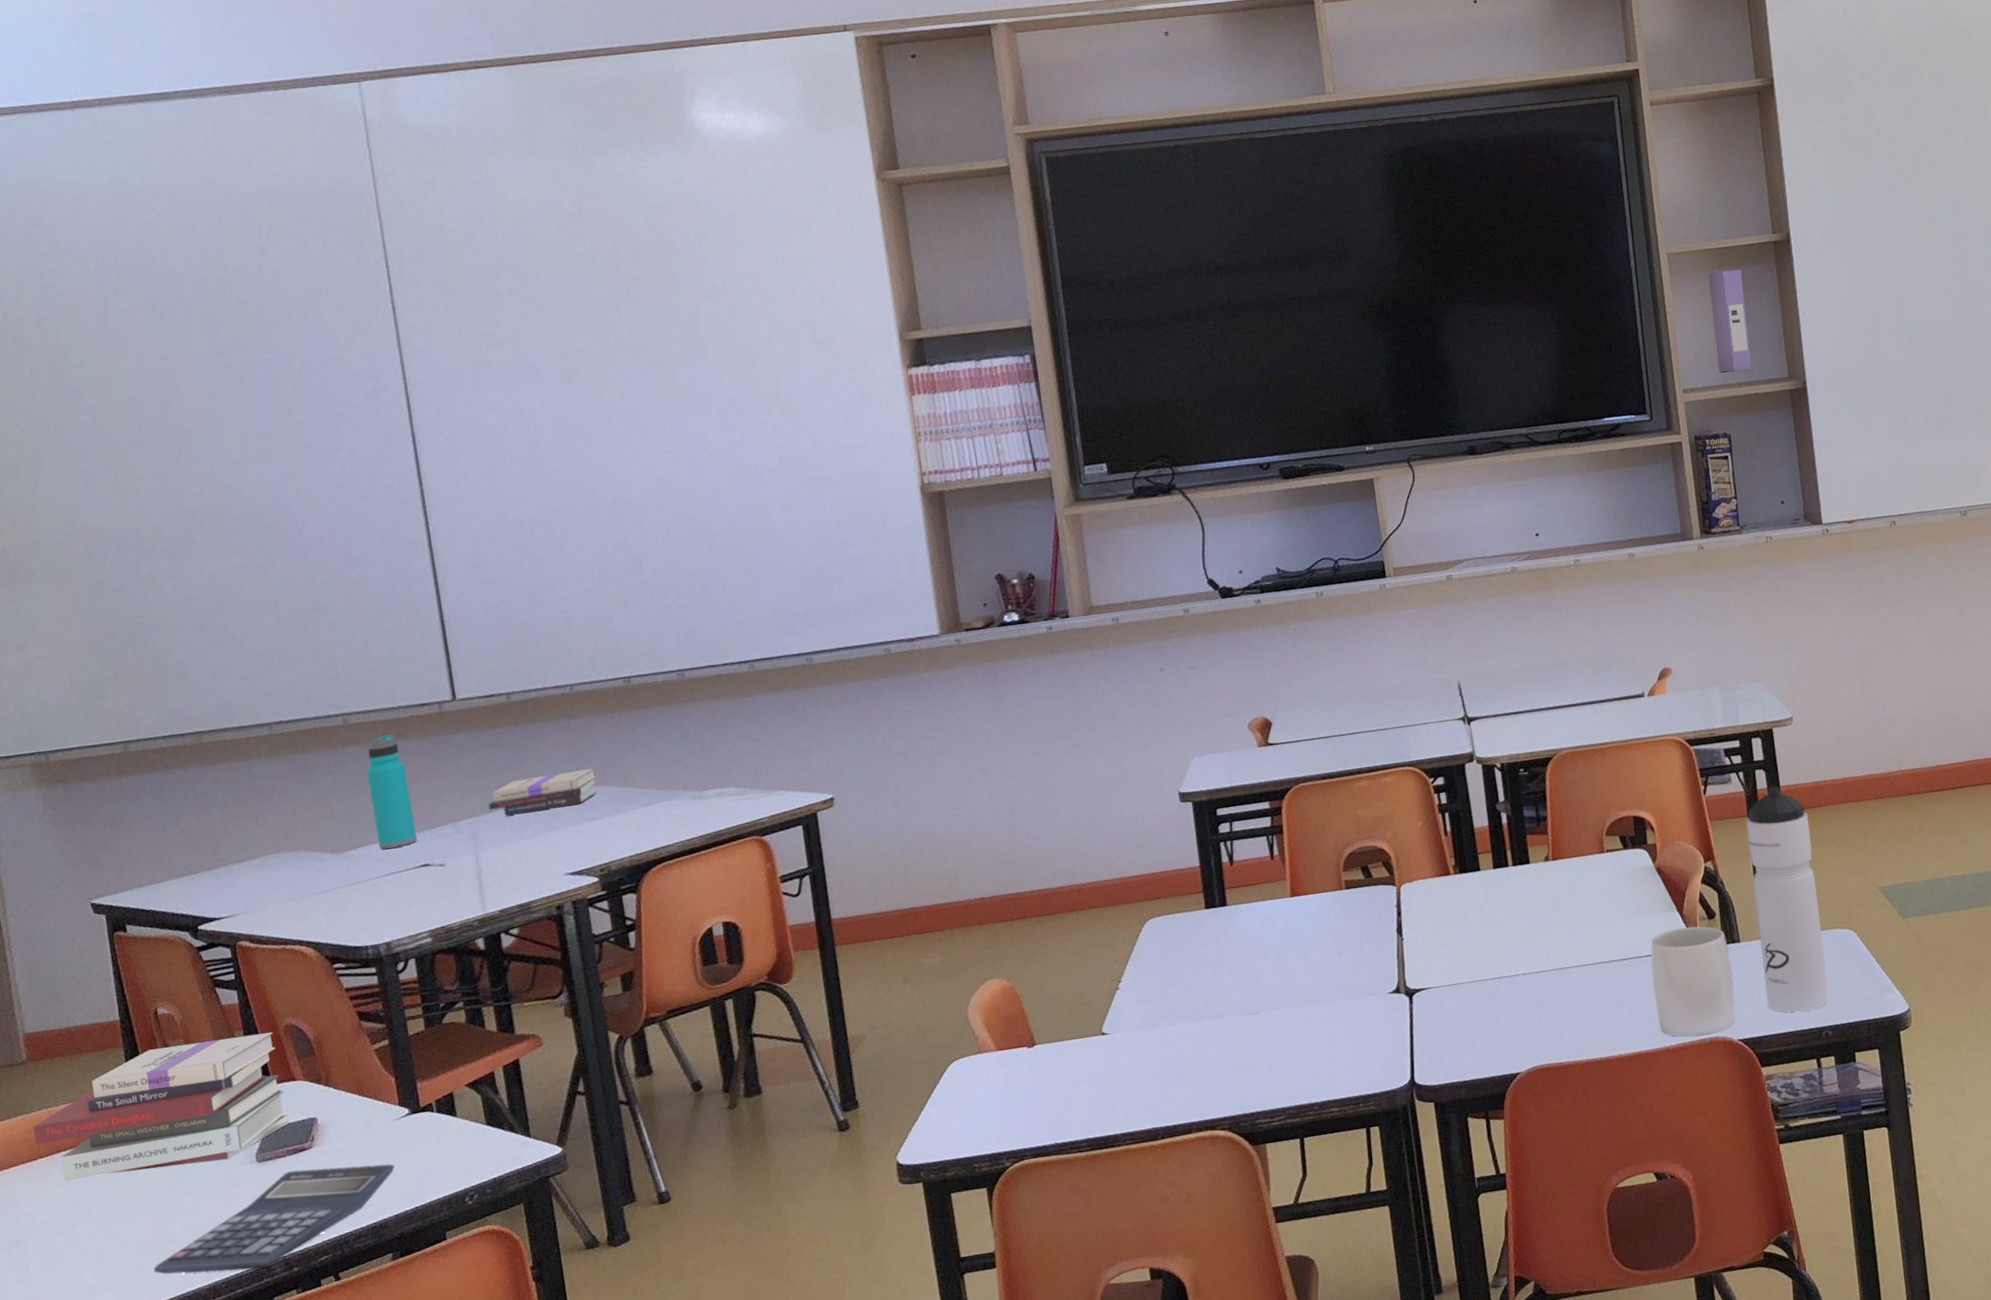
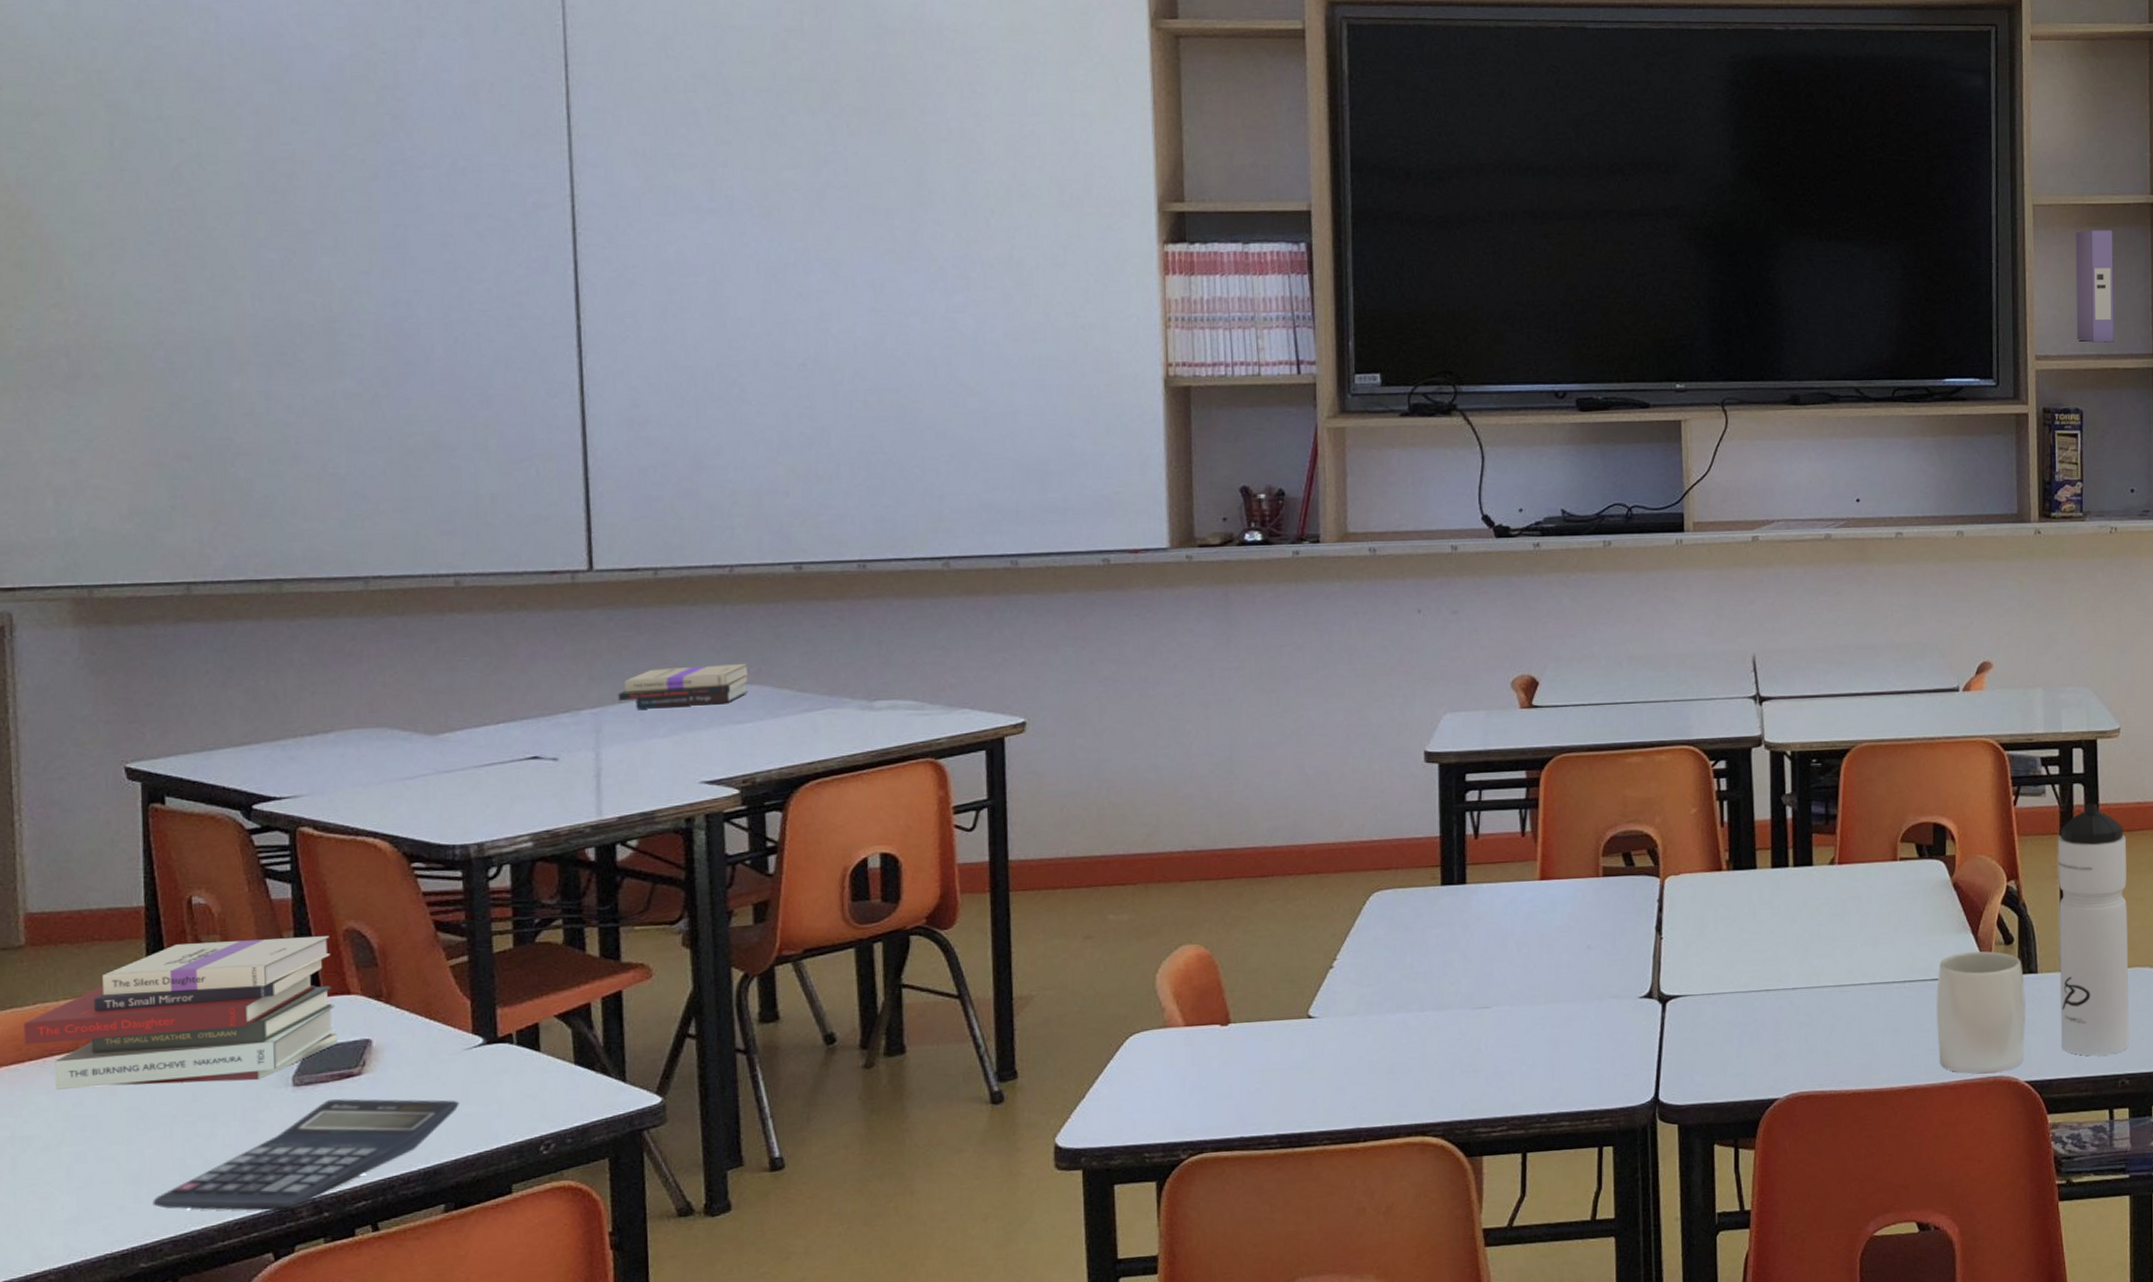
water bottle: present [366,734,418,849] -> none [476,602,529,735]

